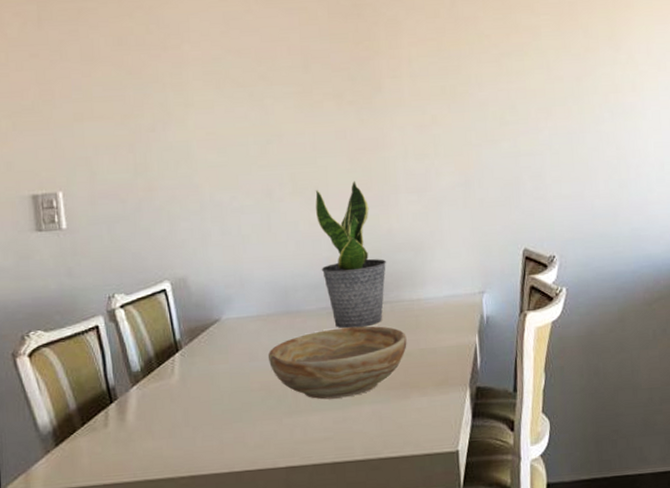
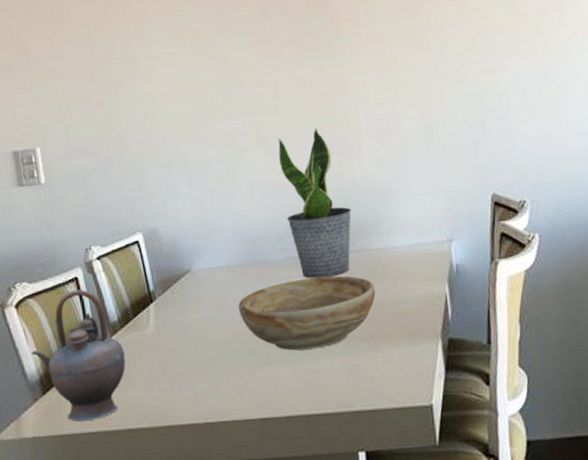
teapot: none [45,338,147,473] -> present [31,289,126,422]

